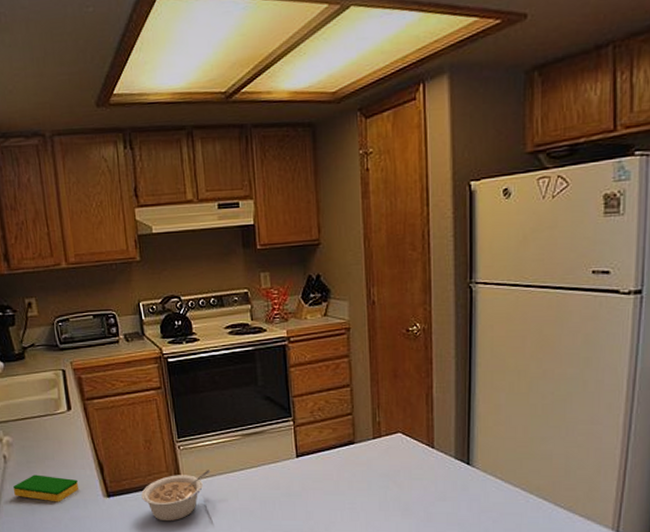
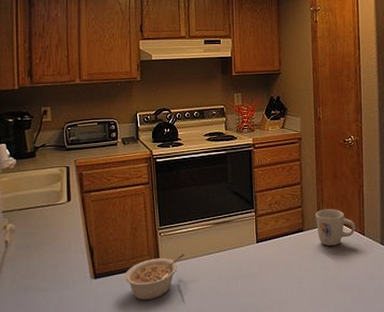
dish sponge: present [13,474,78,502] -> none [11,258,69,284]
mug: none [370,416,423,461] -> present [315,209,356,246]

